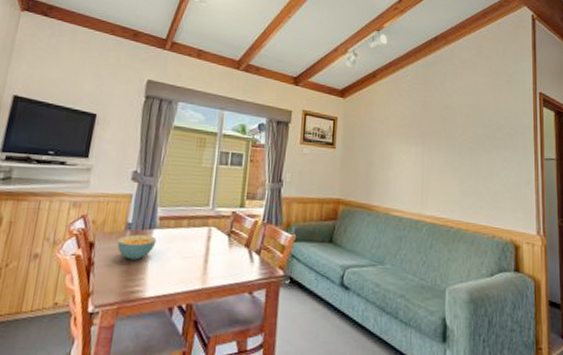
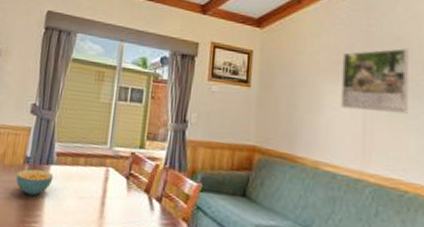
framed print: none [406,115,453,166] -> present [341,48,408,114]

